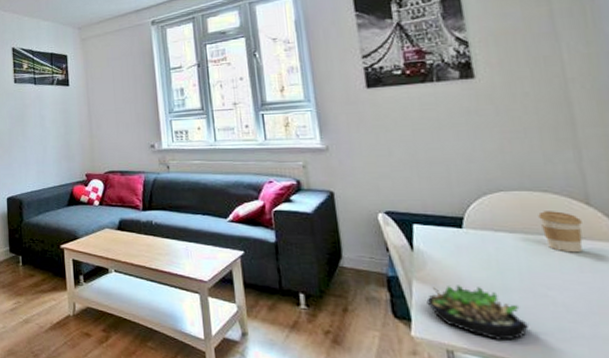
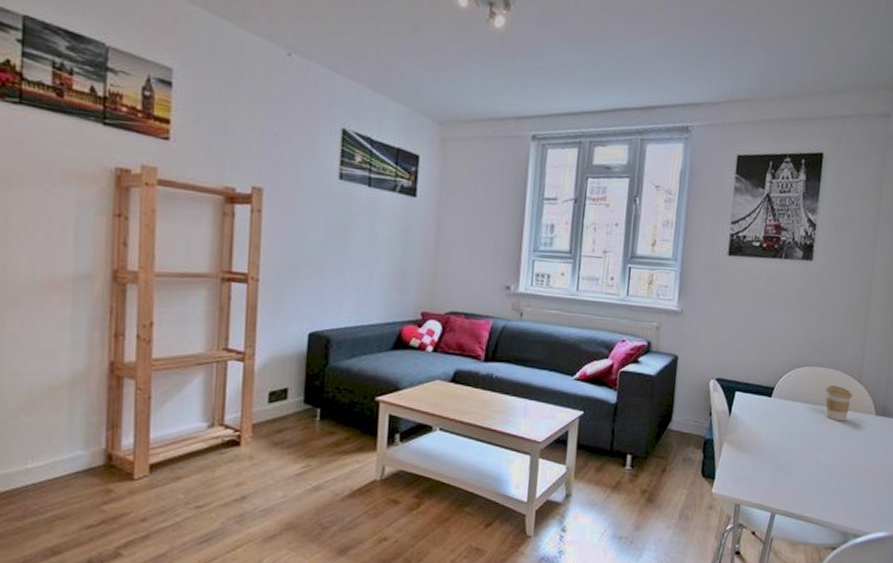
succulent plant: present [426,285,529,341] -> none [730,447,797,494]

